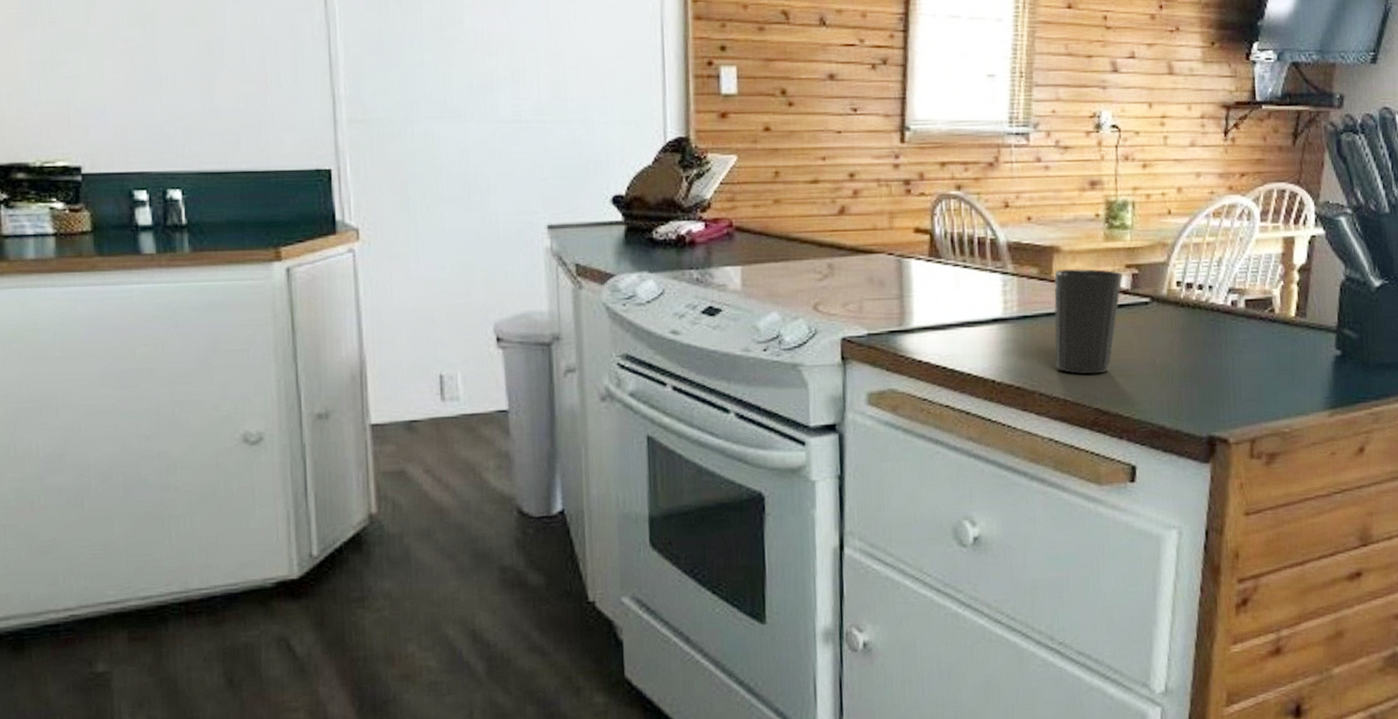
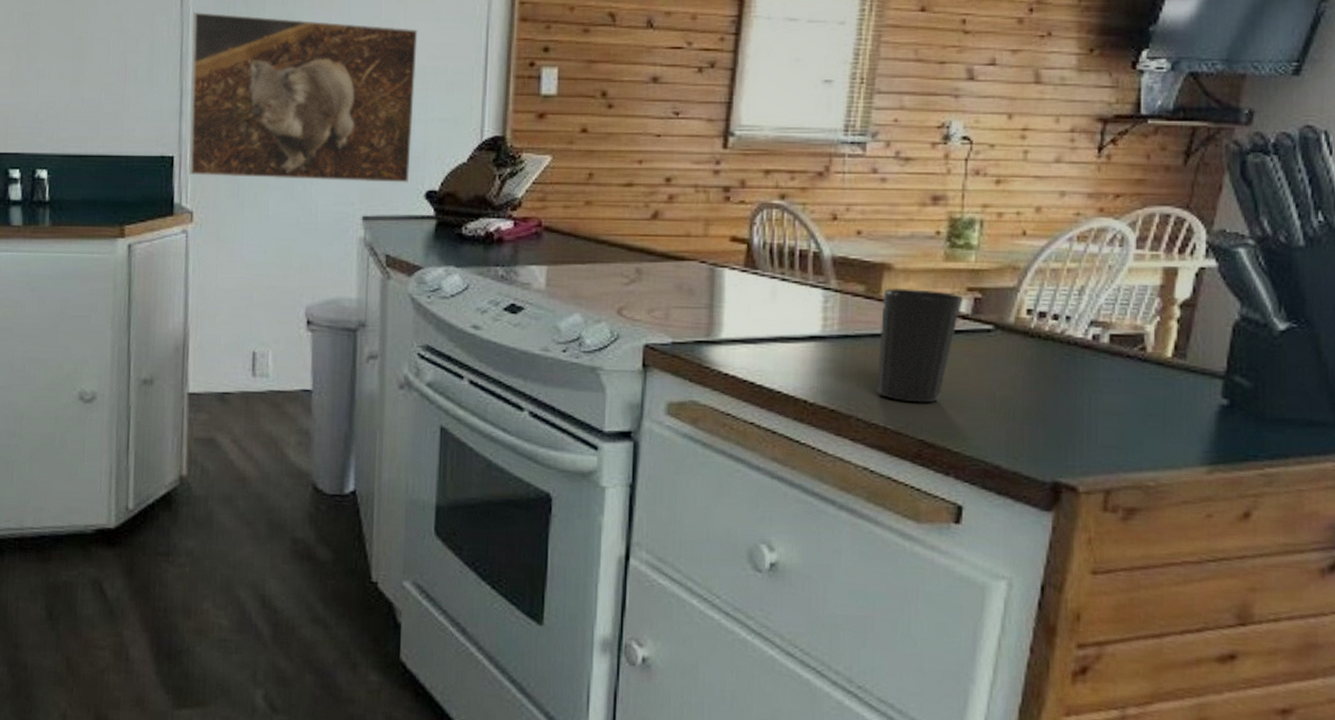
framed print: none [340,11,593,190] -> present [188,11,418,183]

